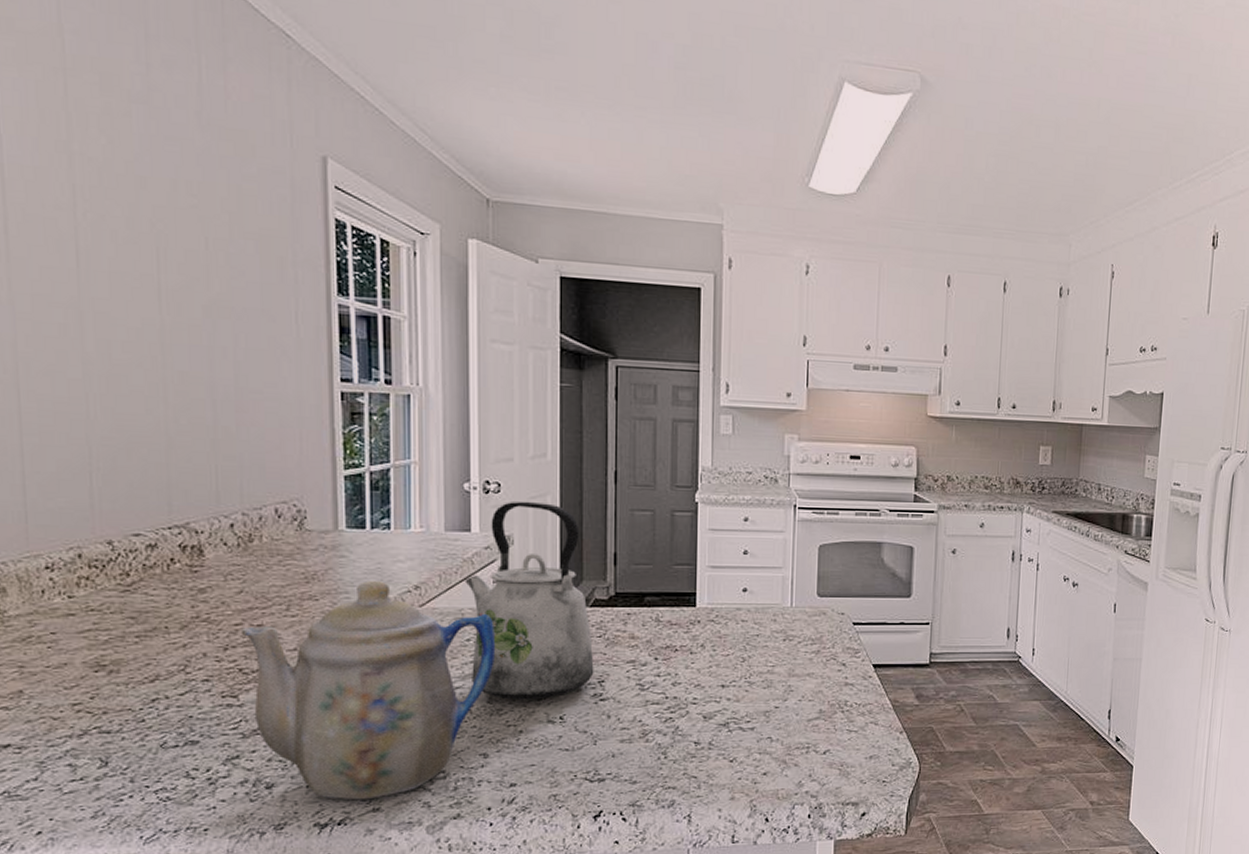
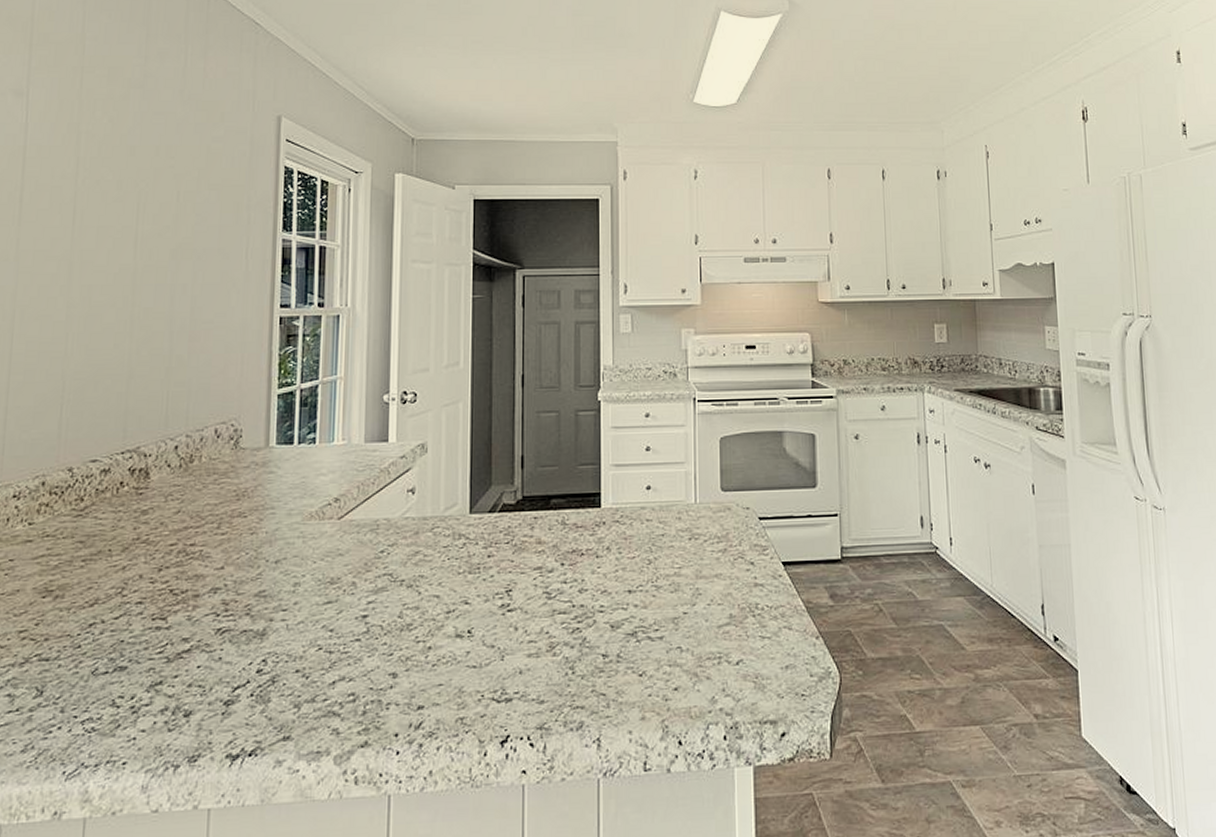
teapot: present [240,581,496,800] -> none [175,495,408,728]
kettle: present [465,501,594,700] -> none [381,409,502,614]

